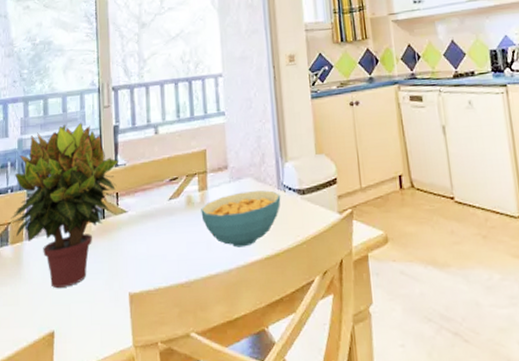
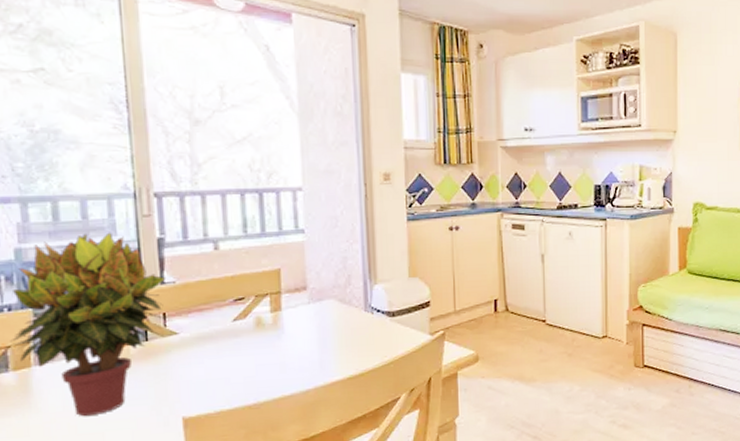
cereal bowl: present [201,190,281,248] -> none [273,312,368,369]

